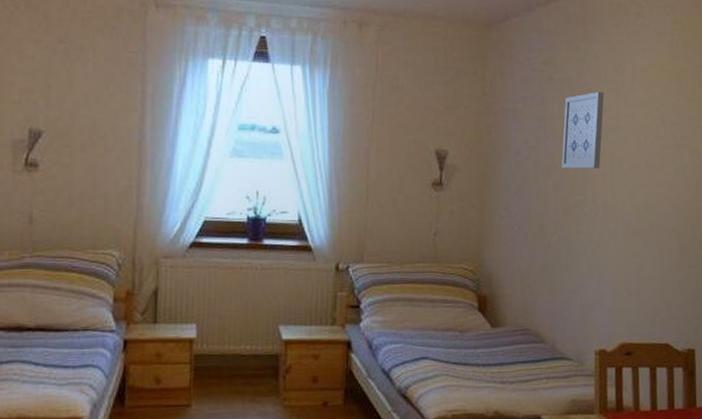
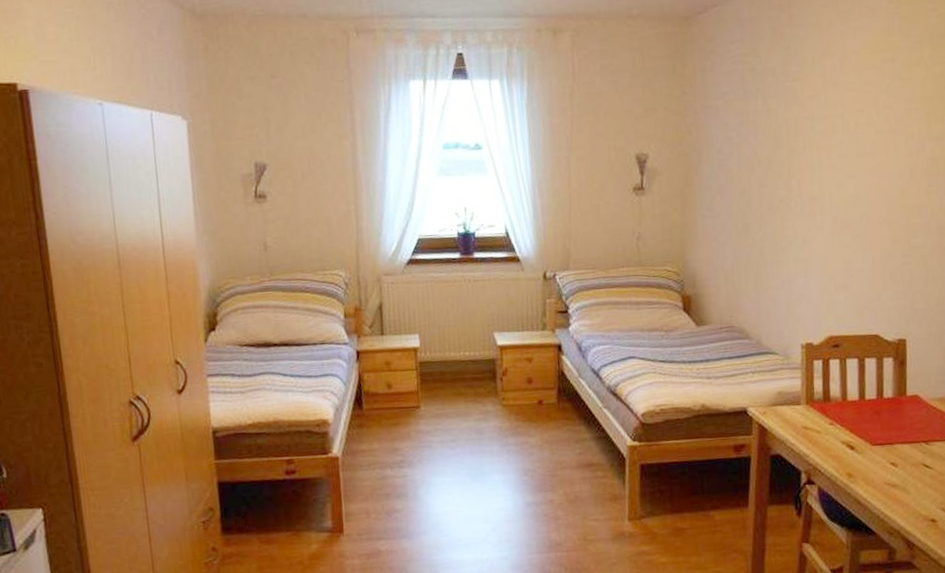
wall art: present [561,92,605,169] -> none [765,80,812,164]

